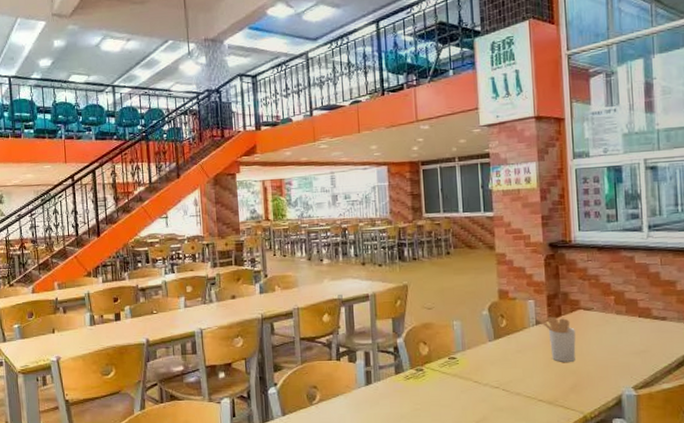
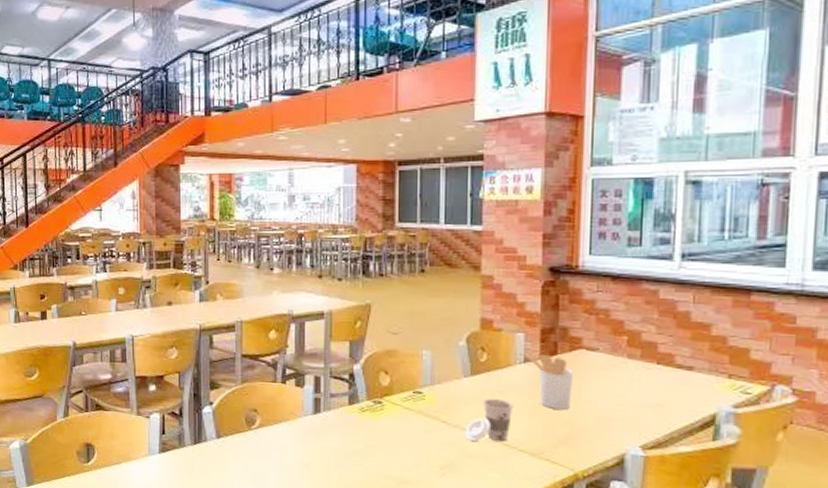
cup: none [493,357,531,397] -> present [464,398,514,443]

